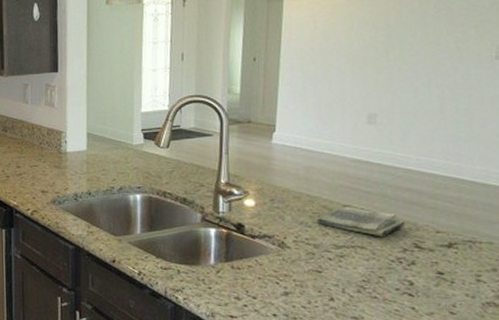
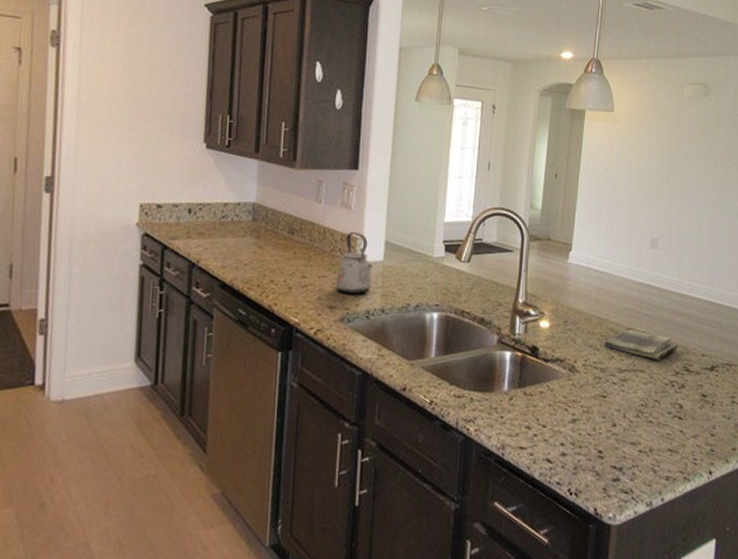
kettle: none [46,126,78,180] -> present [335,231,373,294]

